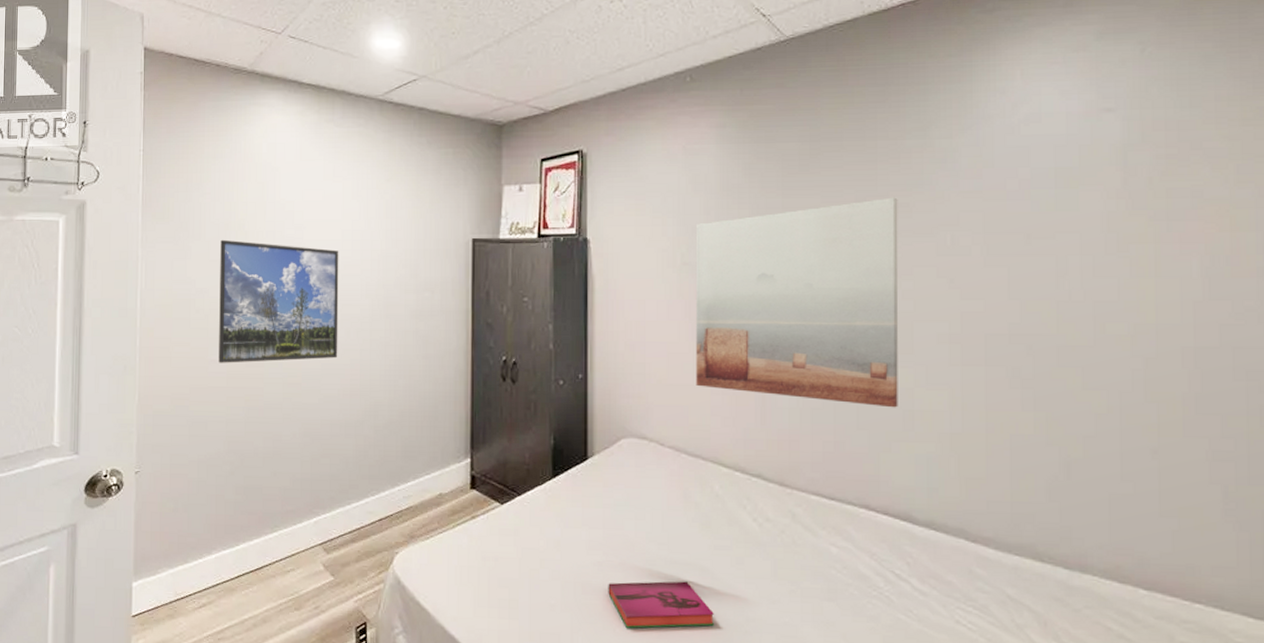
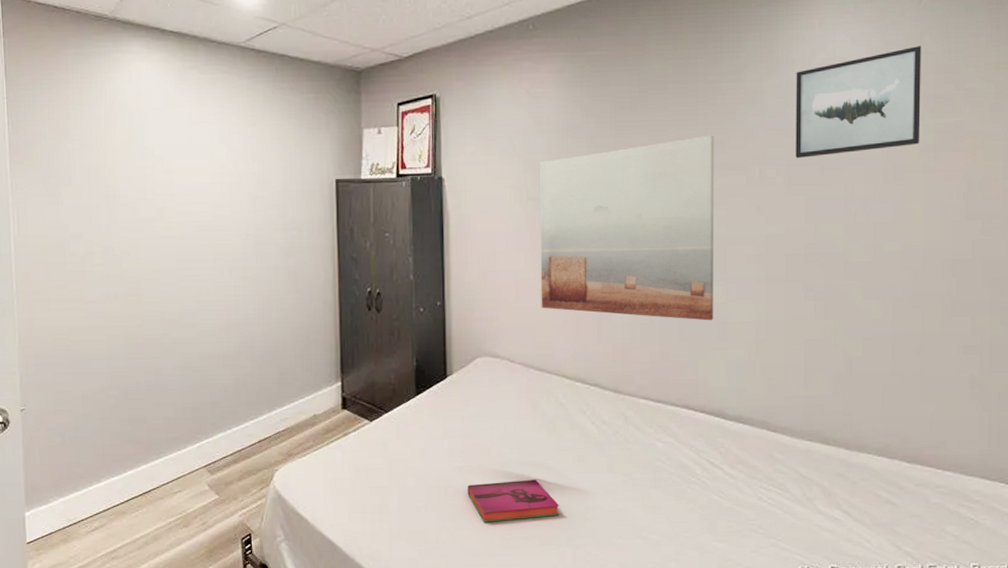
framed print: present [219,239,339,363] -> none [91,185,213,304]
wall art: none [994,100,1149,226] -> present [795,46,921,159]

